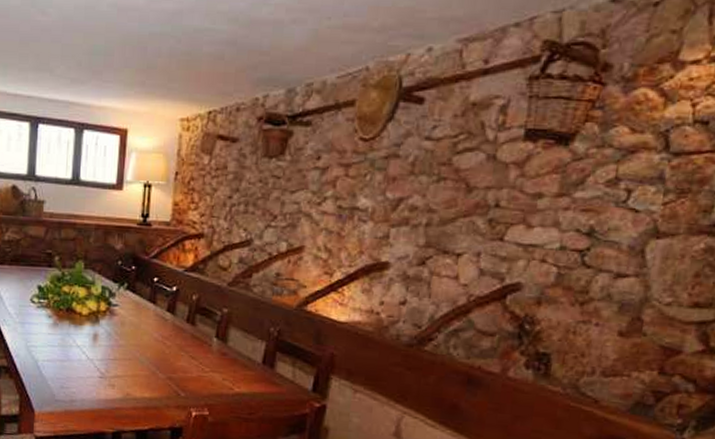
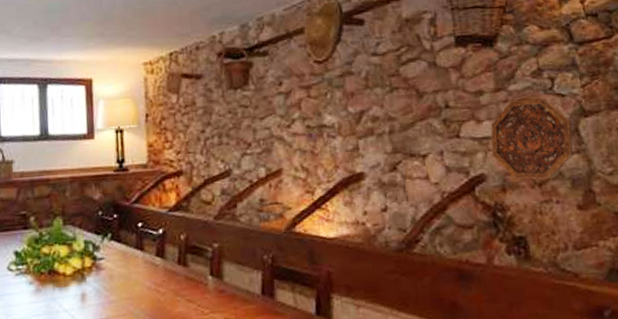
decorative platter: none [535,209,639,300] -> present [490,97,573,180]

